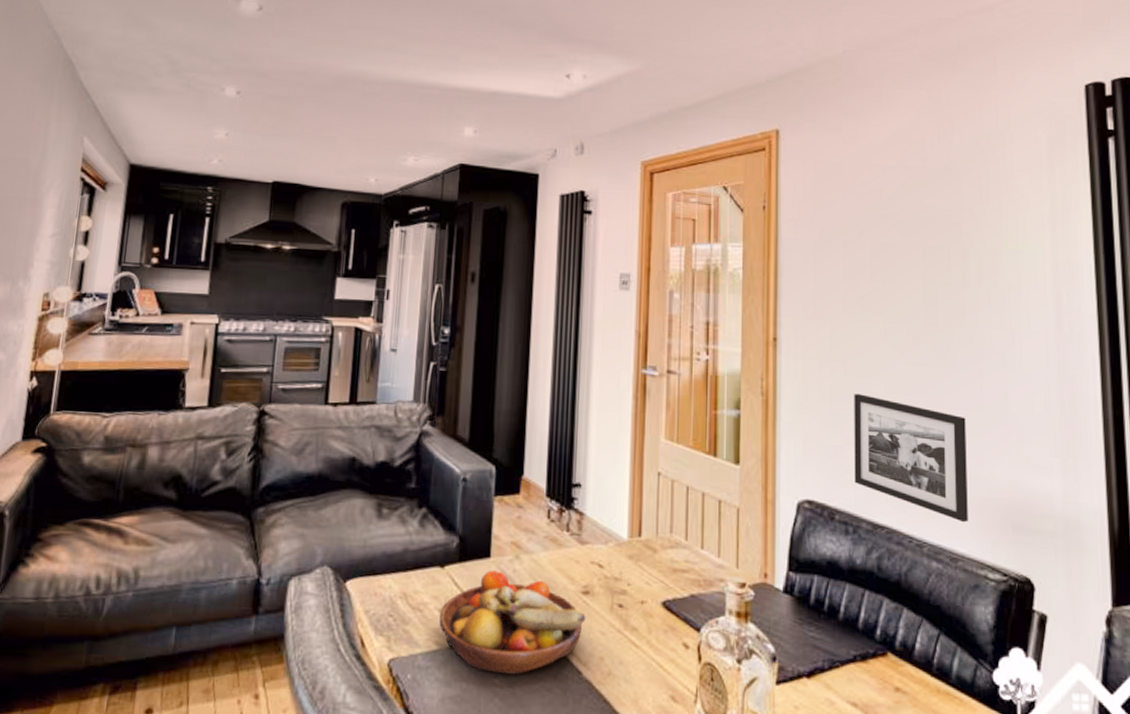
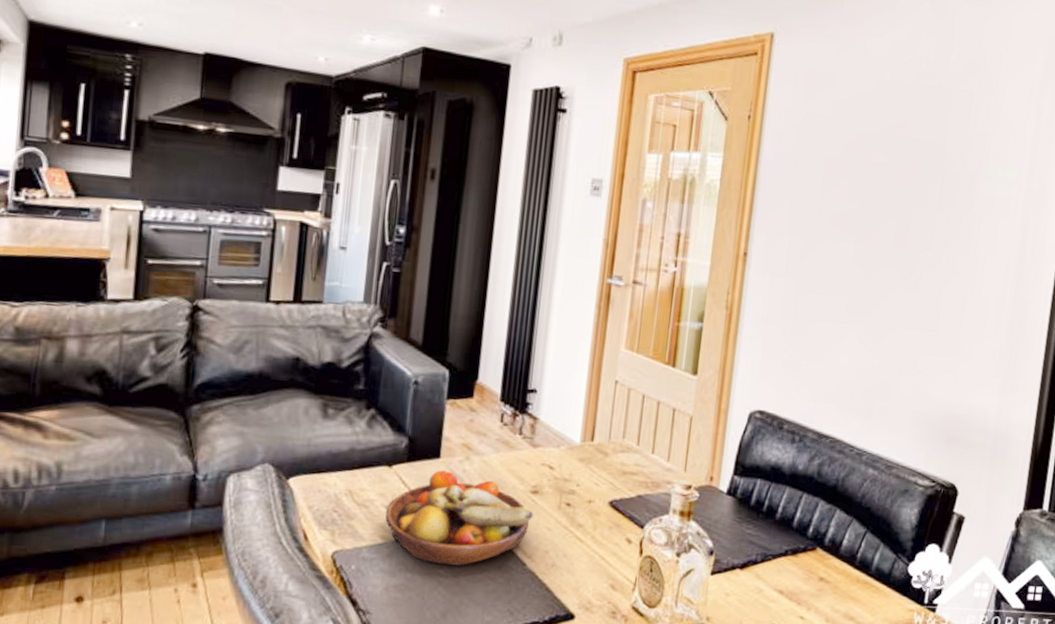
picture frame: present [854,394,968,523] -> none [806,311,920,434]

